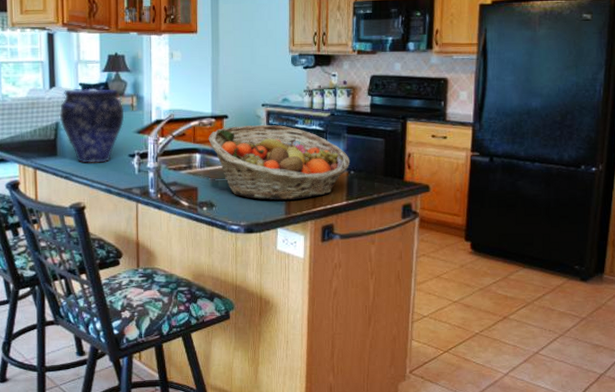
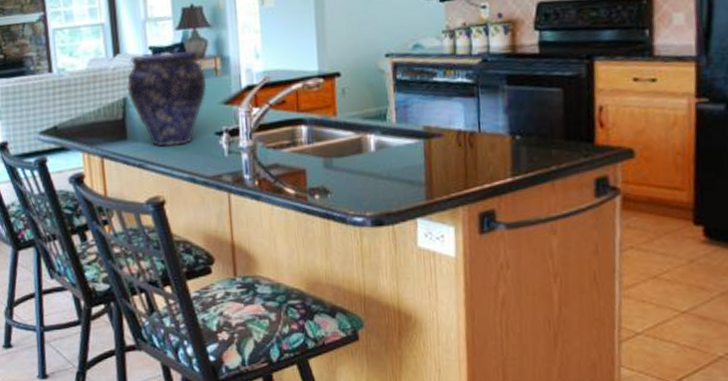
fruit basket: present [208,124,350,200] -> none [316,80,515,181]

